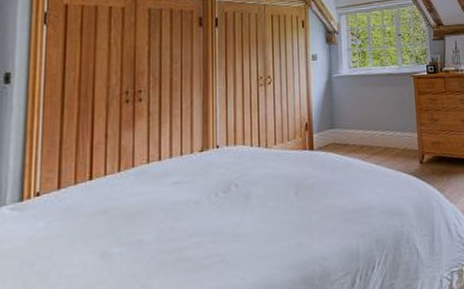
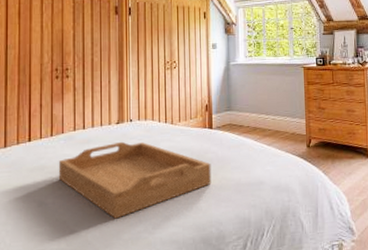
serving tray: none [126,171,313,266] -> present [58,141,212,219]

